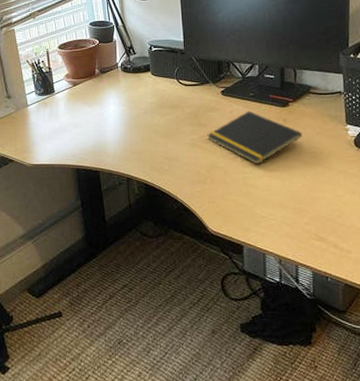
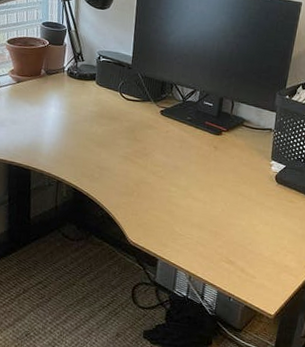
notepad: present [207,111,302,165] -> none [140,133,230,186]

